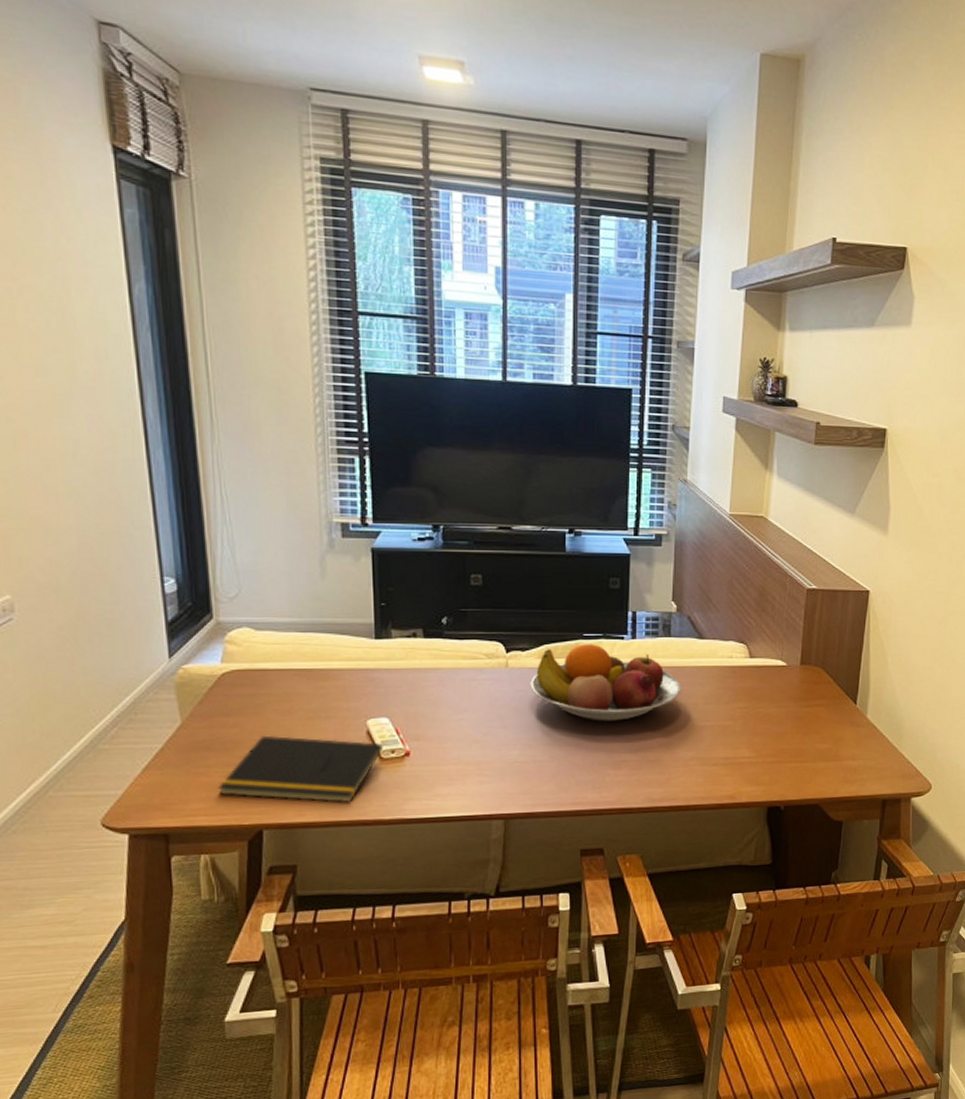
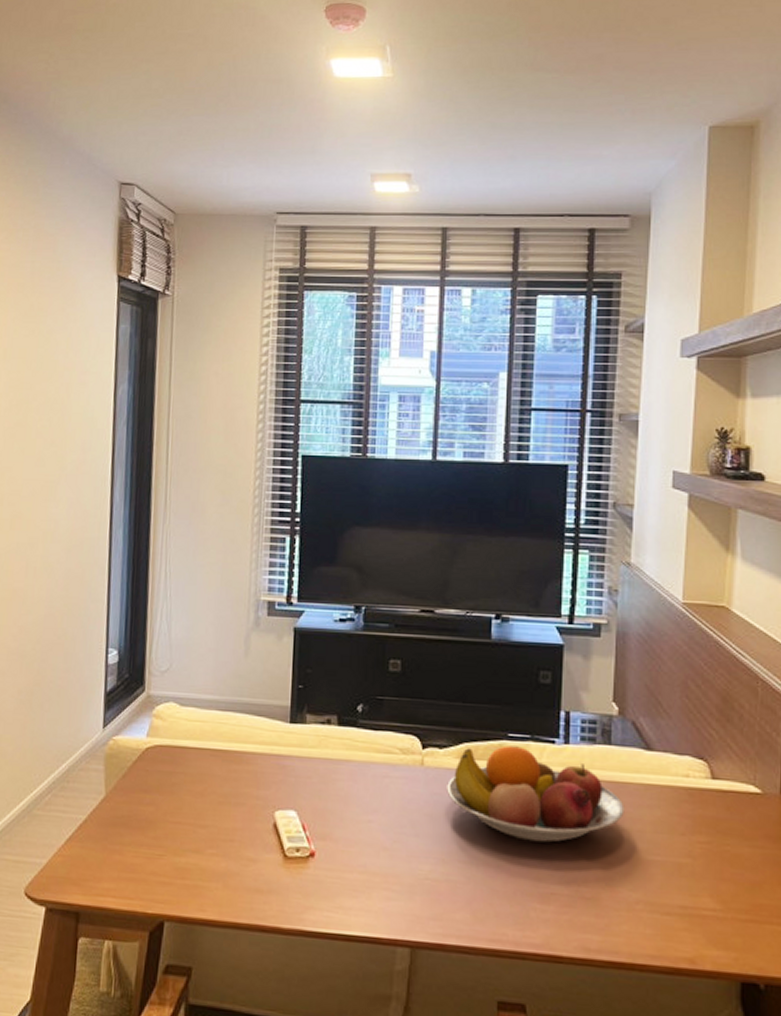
notepad: present [217,735,384,803] -> none [128,817,290,904]

